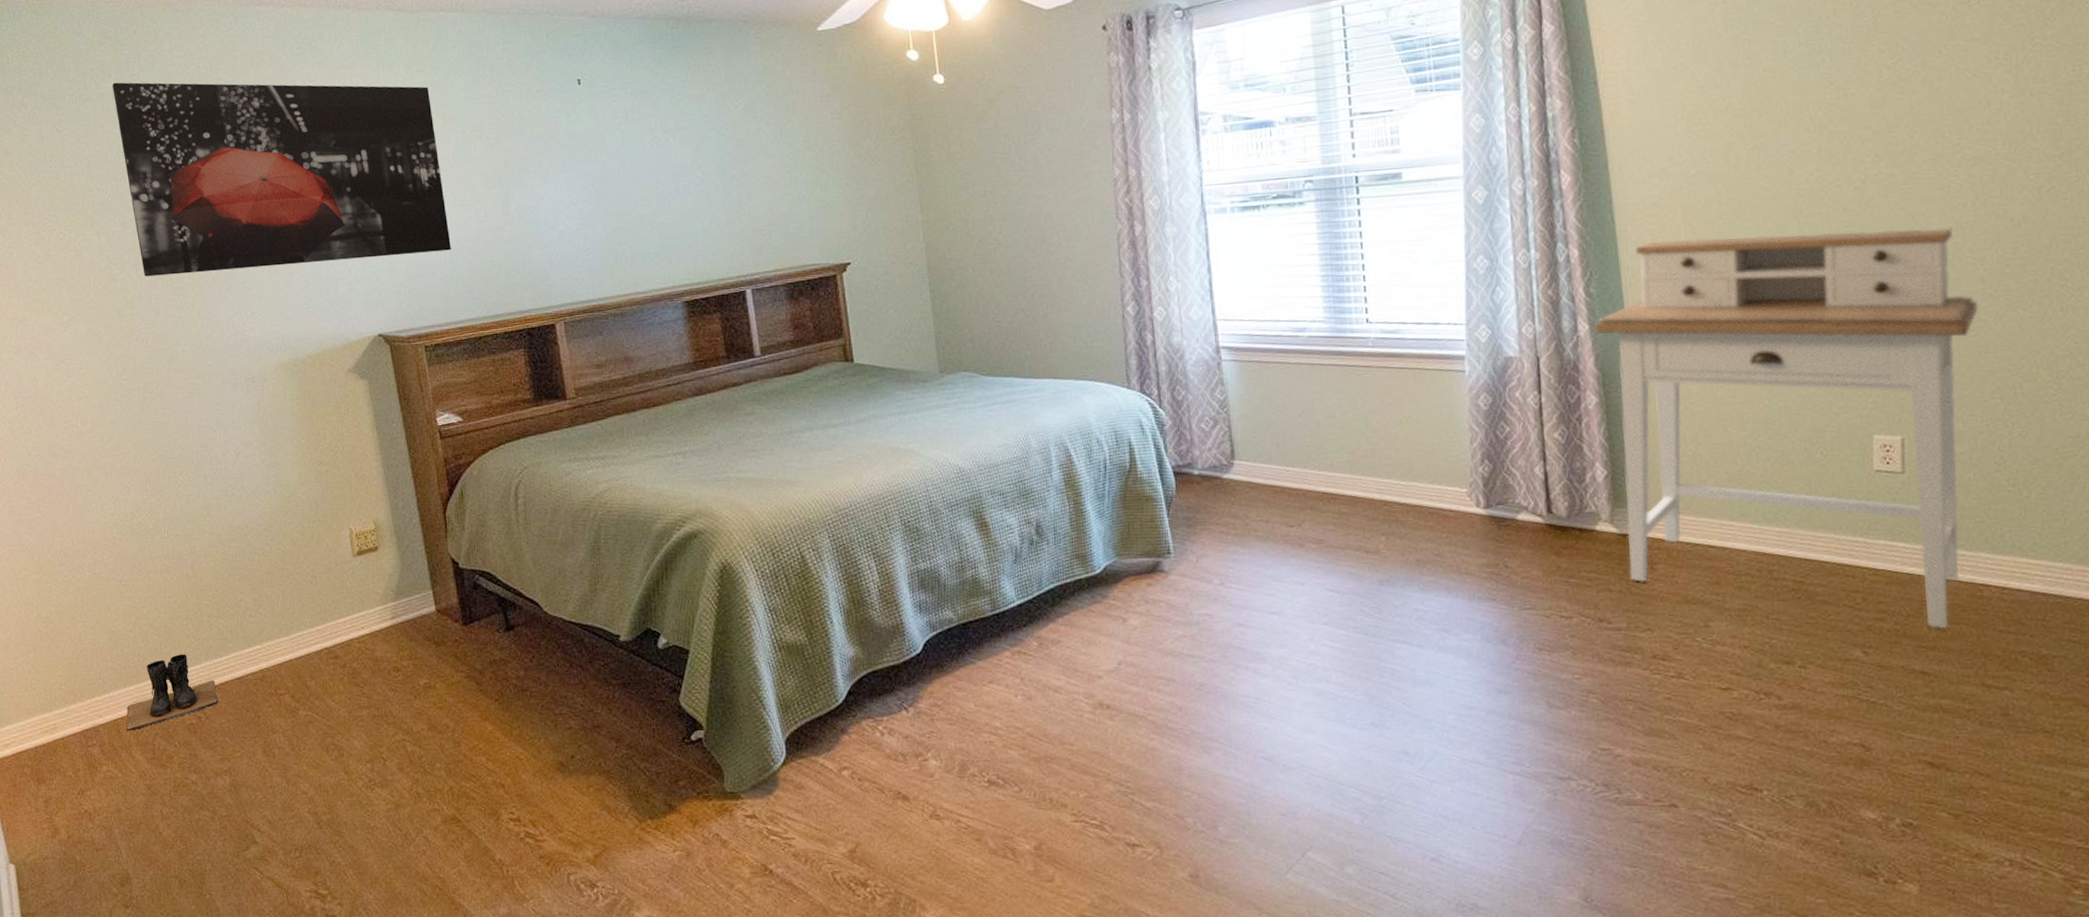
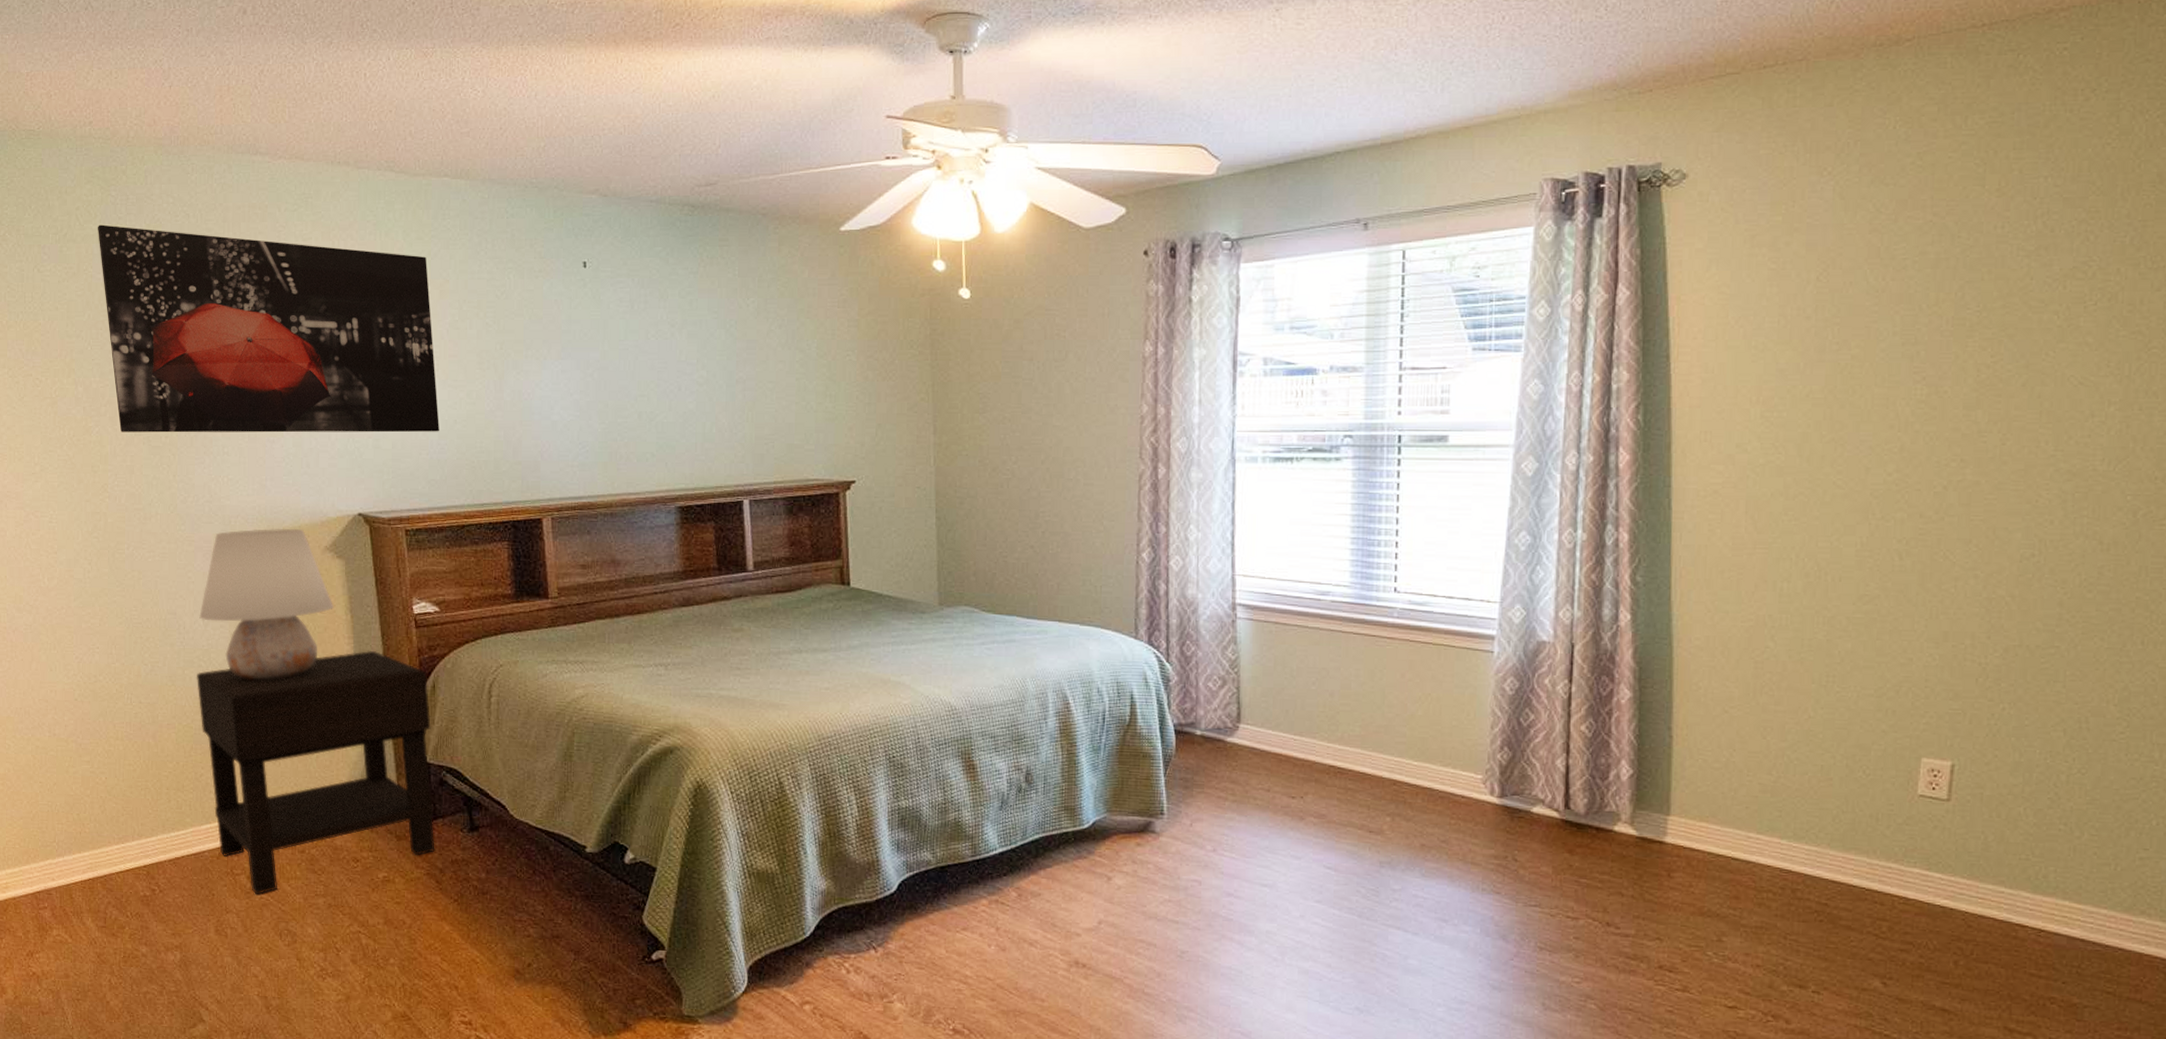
boots: present [126,654,218,731] -> none [79,824,173,897]
table lamp: none [230,353,360,504] -> present [199,528,333,681]
nightstand: none [230,465,473,712] -> present [196,651,435,894]
desk: present [1594,228,1978,629] -> none [1637,532,2052,967]

